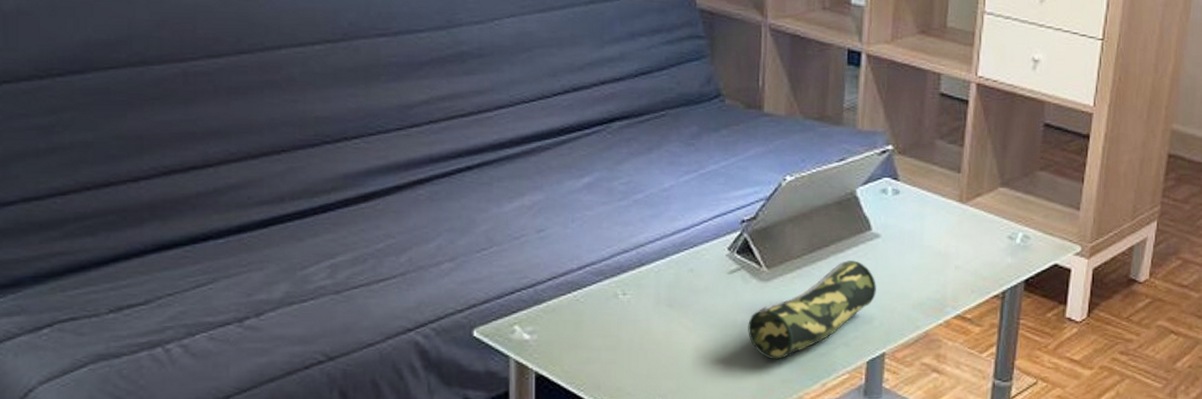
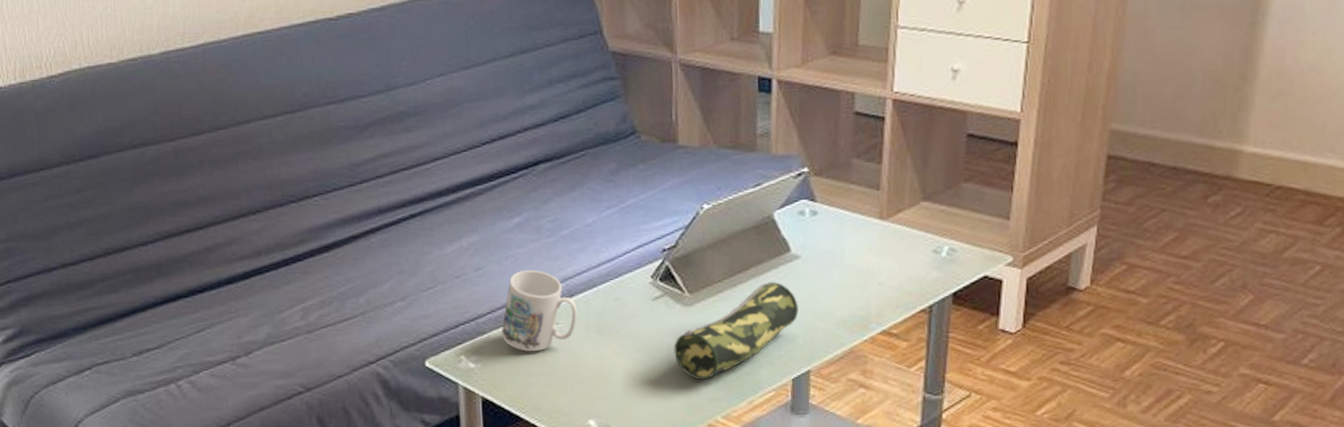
mug: none [561,234,648,324] -> present [501,269,578,352]

